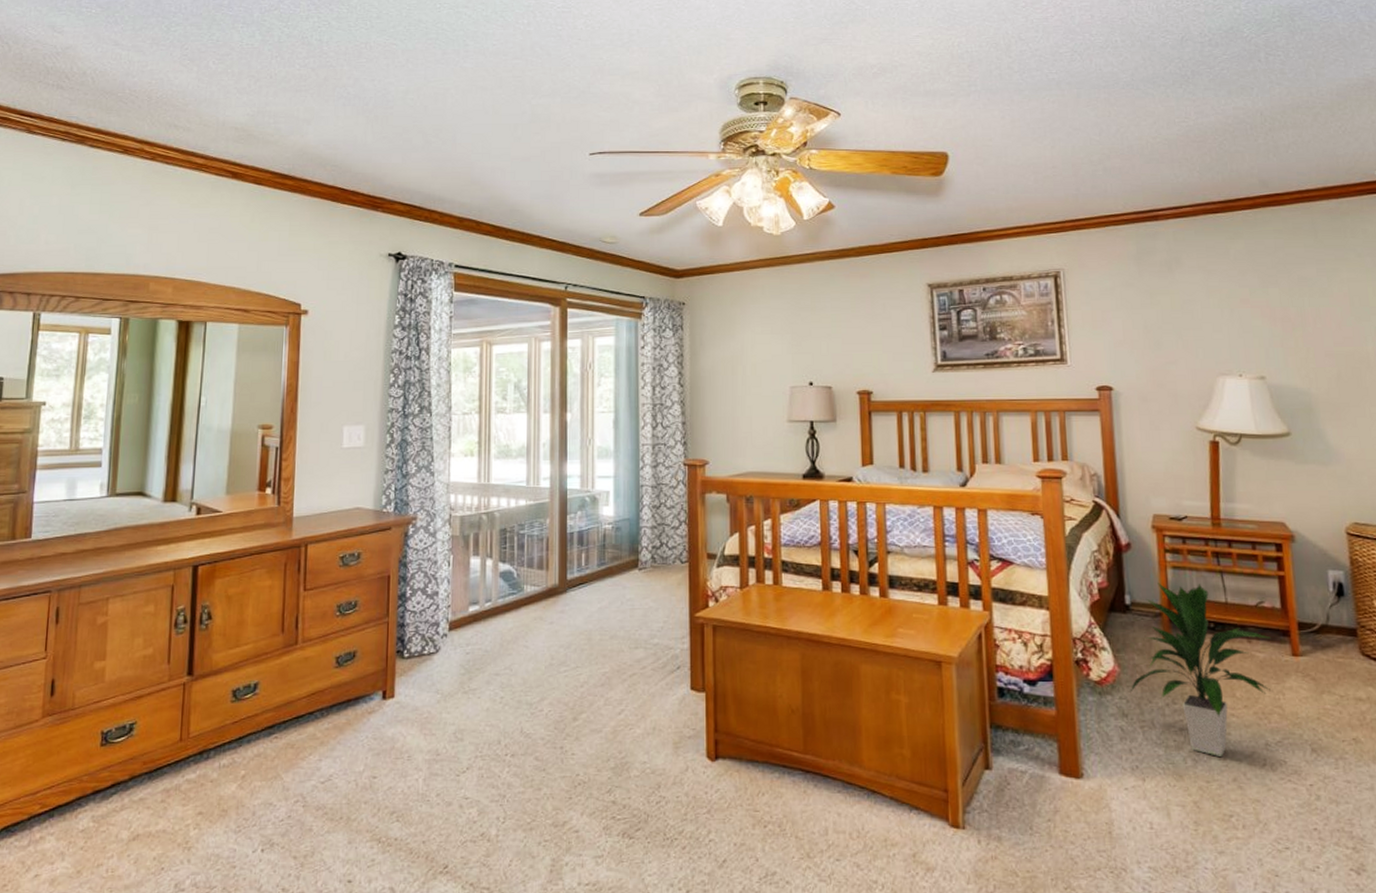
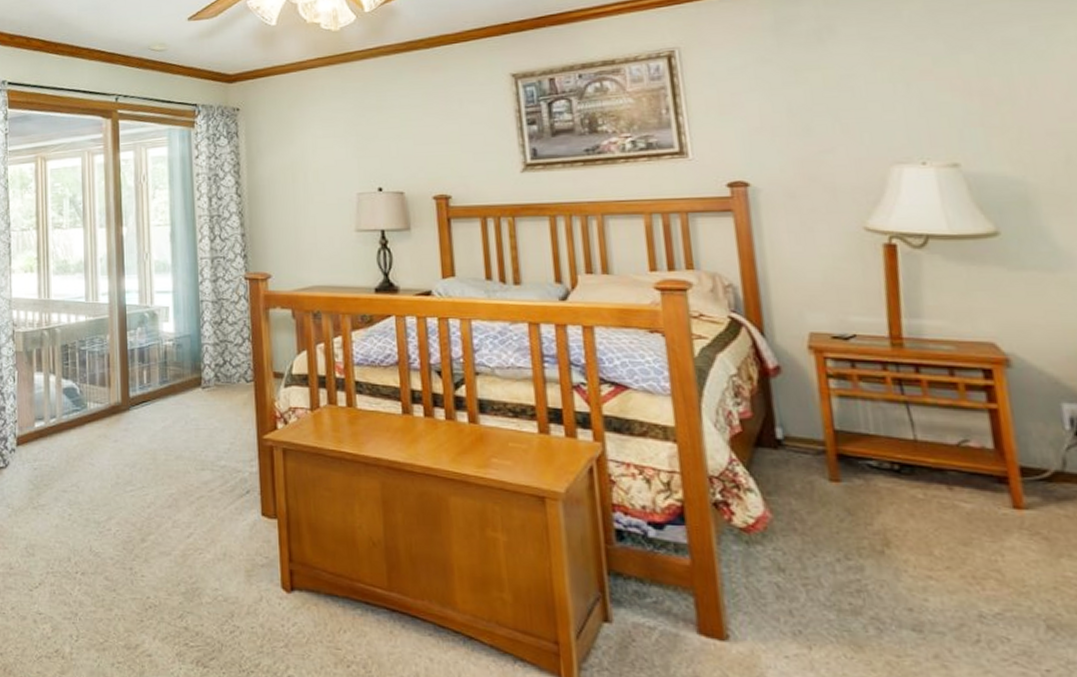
indoor plant: present [1130,583,1273,756] -> none [786,414,987,627]

